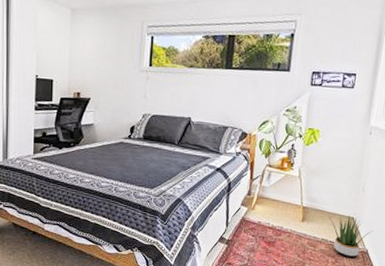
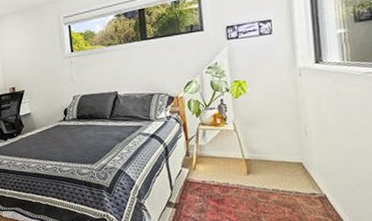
potted plant: present [329,215,373,257] -> none [275,161,327,204]

